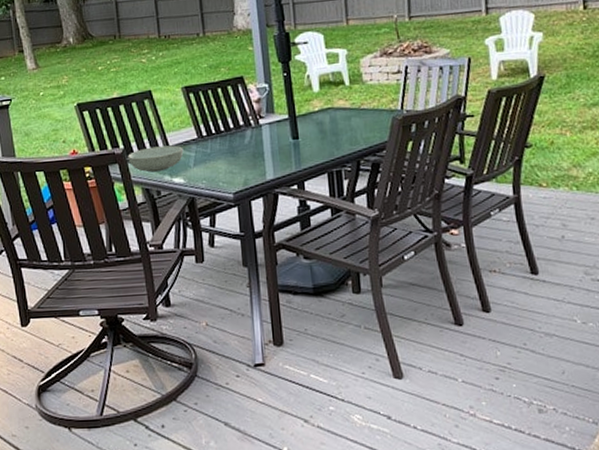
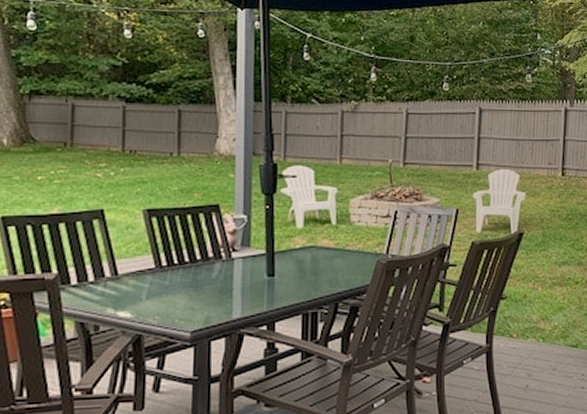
serving bowl: present [128,145,183,173] -> none [61,274,134,304]

